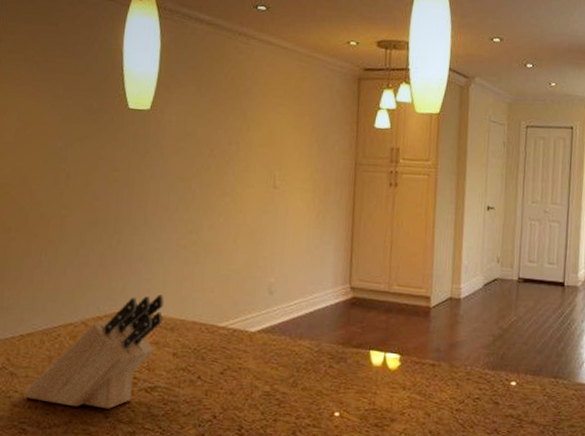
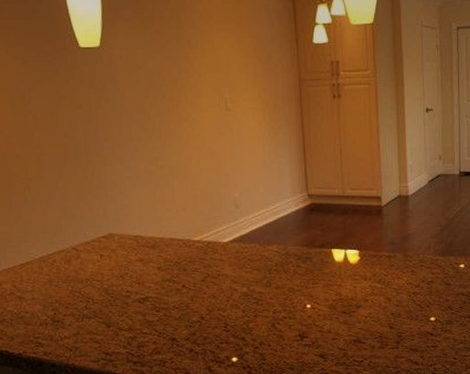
knife block: present [23,294,164,409] -> none [33,217,143,321]

